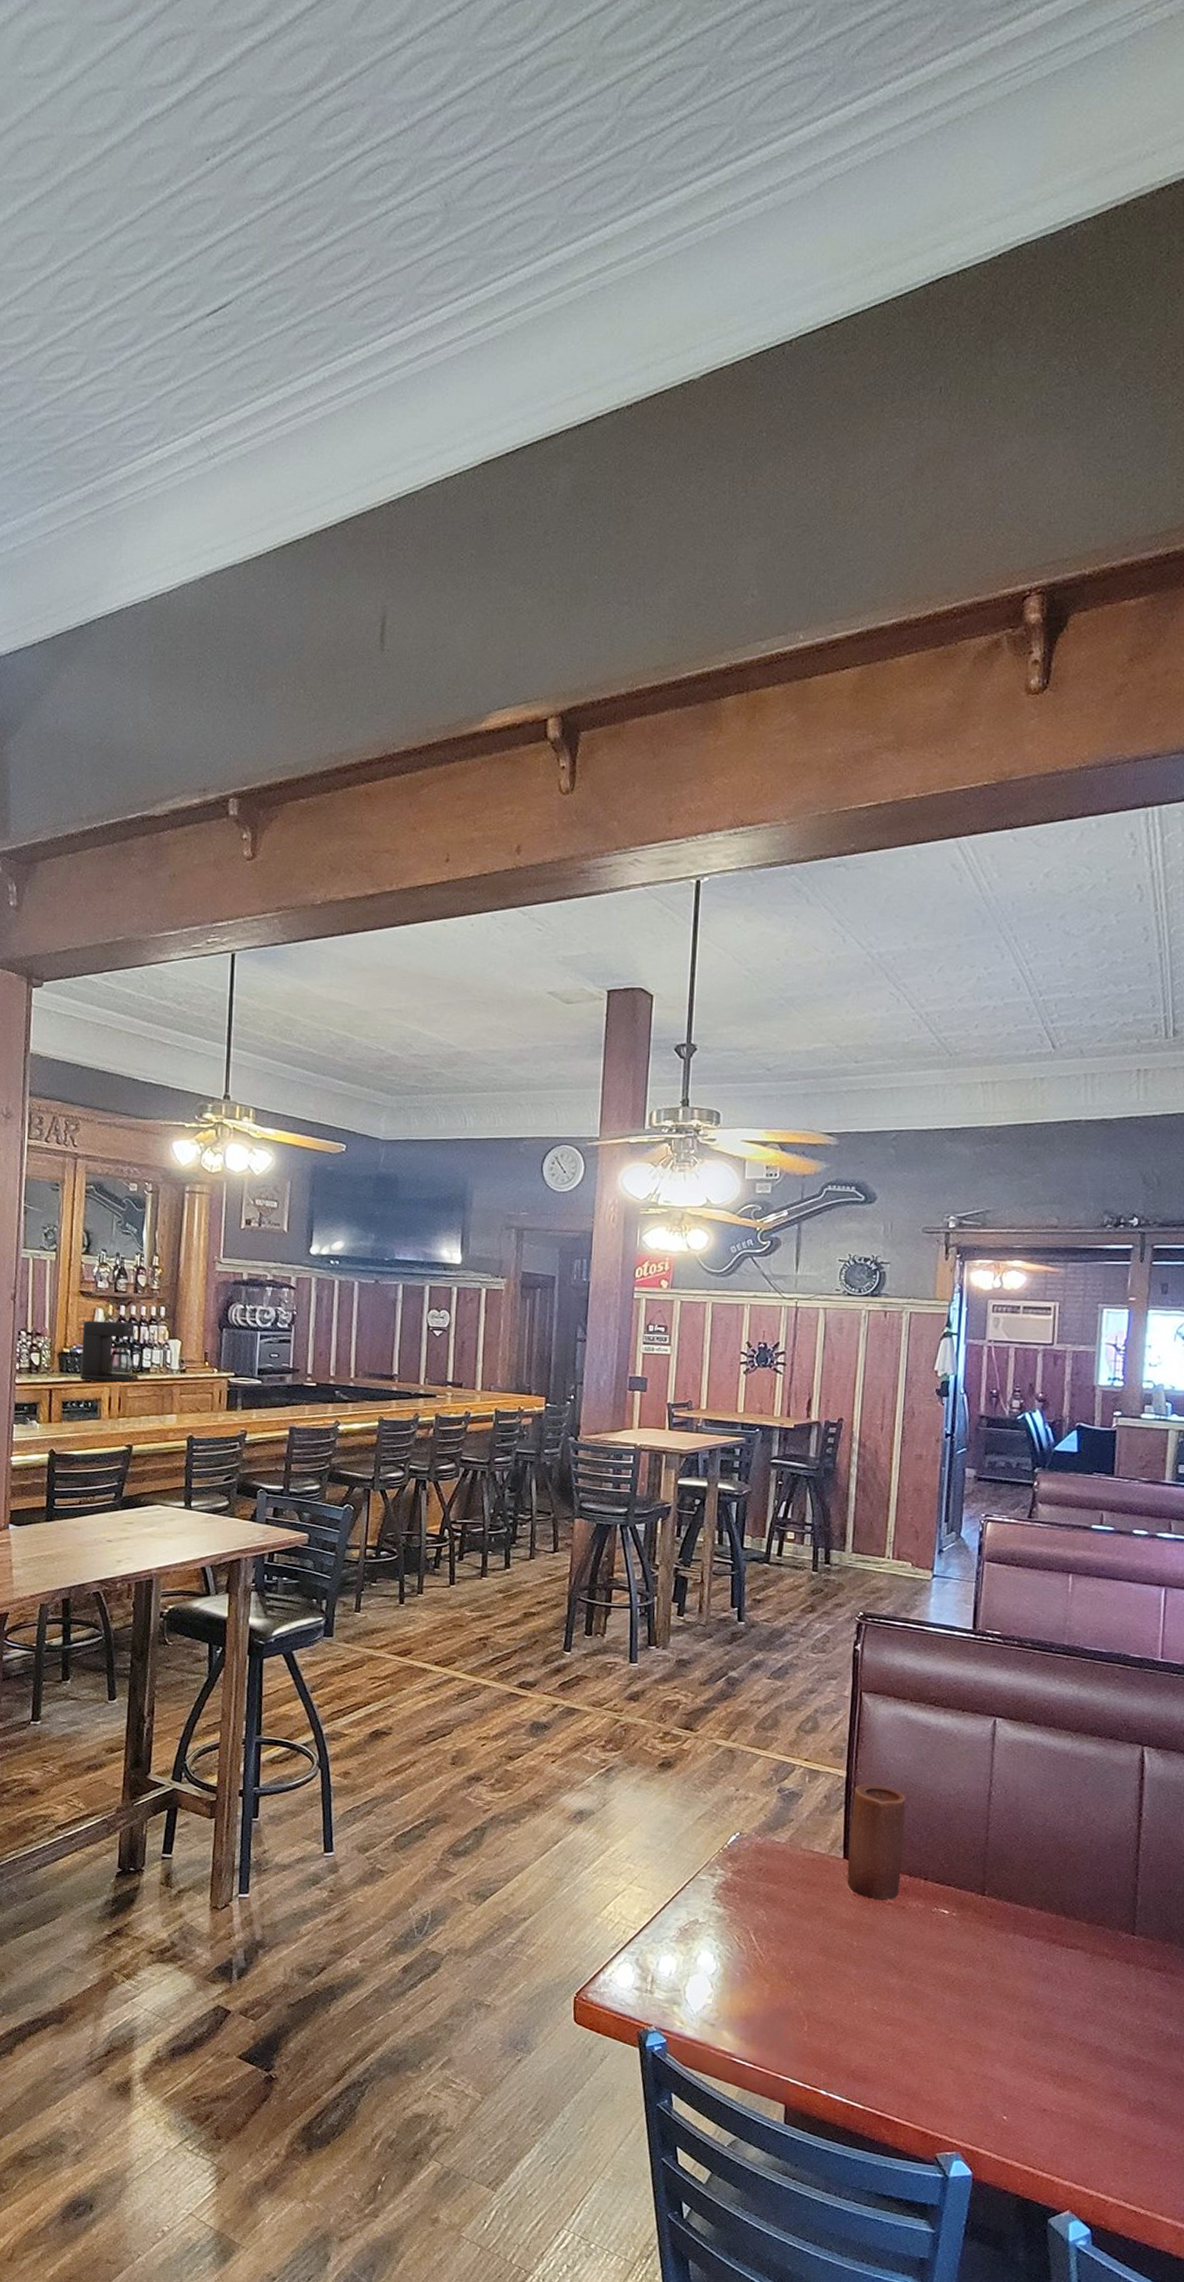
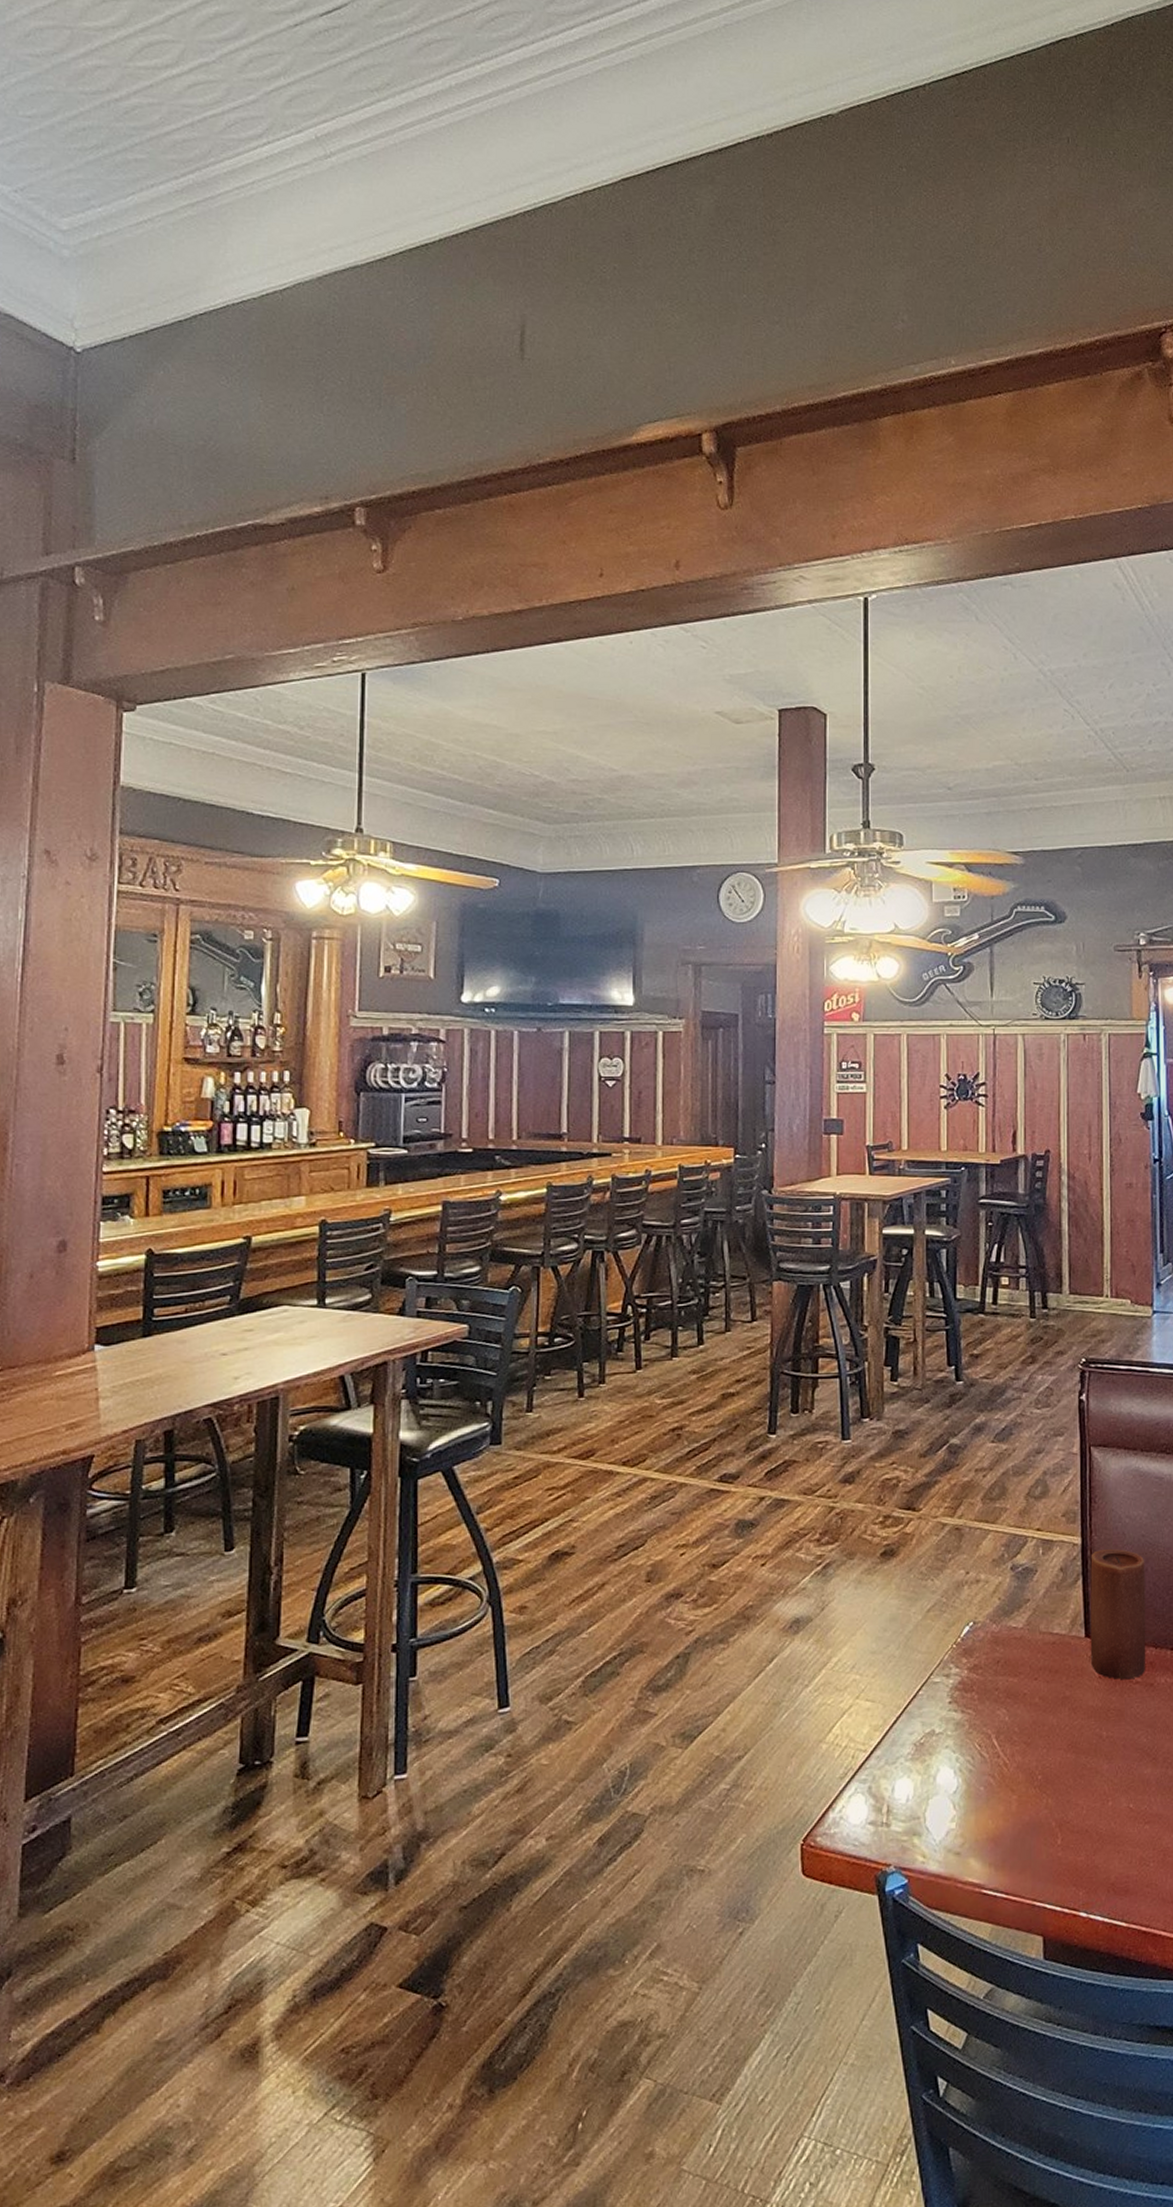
coffee maker: present [80,1320,142,1383] -> none [185,1091,262,1164]

